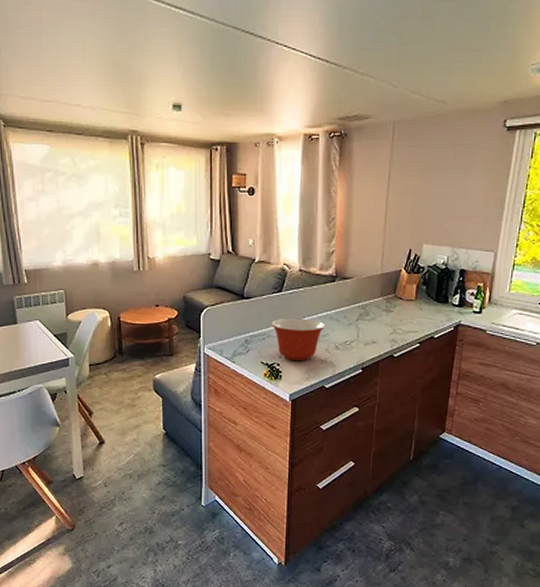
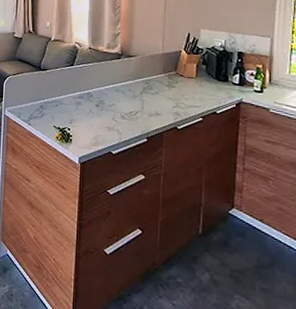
mixing bowl: present [272,318,326,360] -> none [64,88,113,127]

